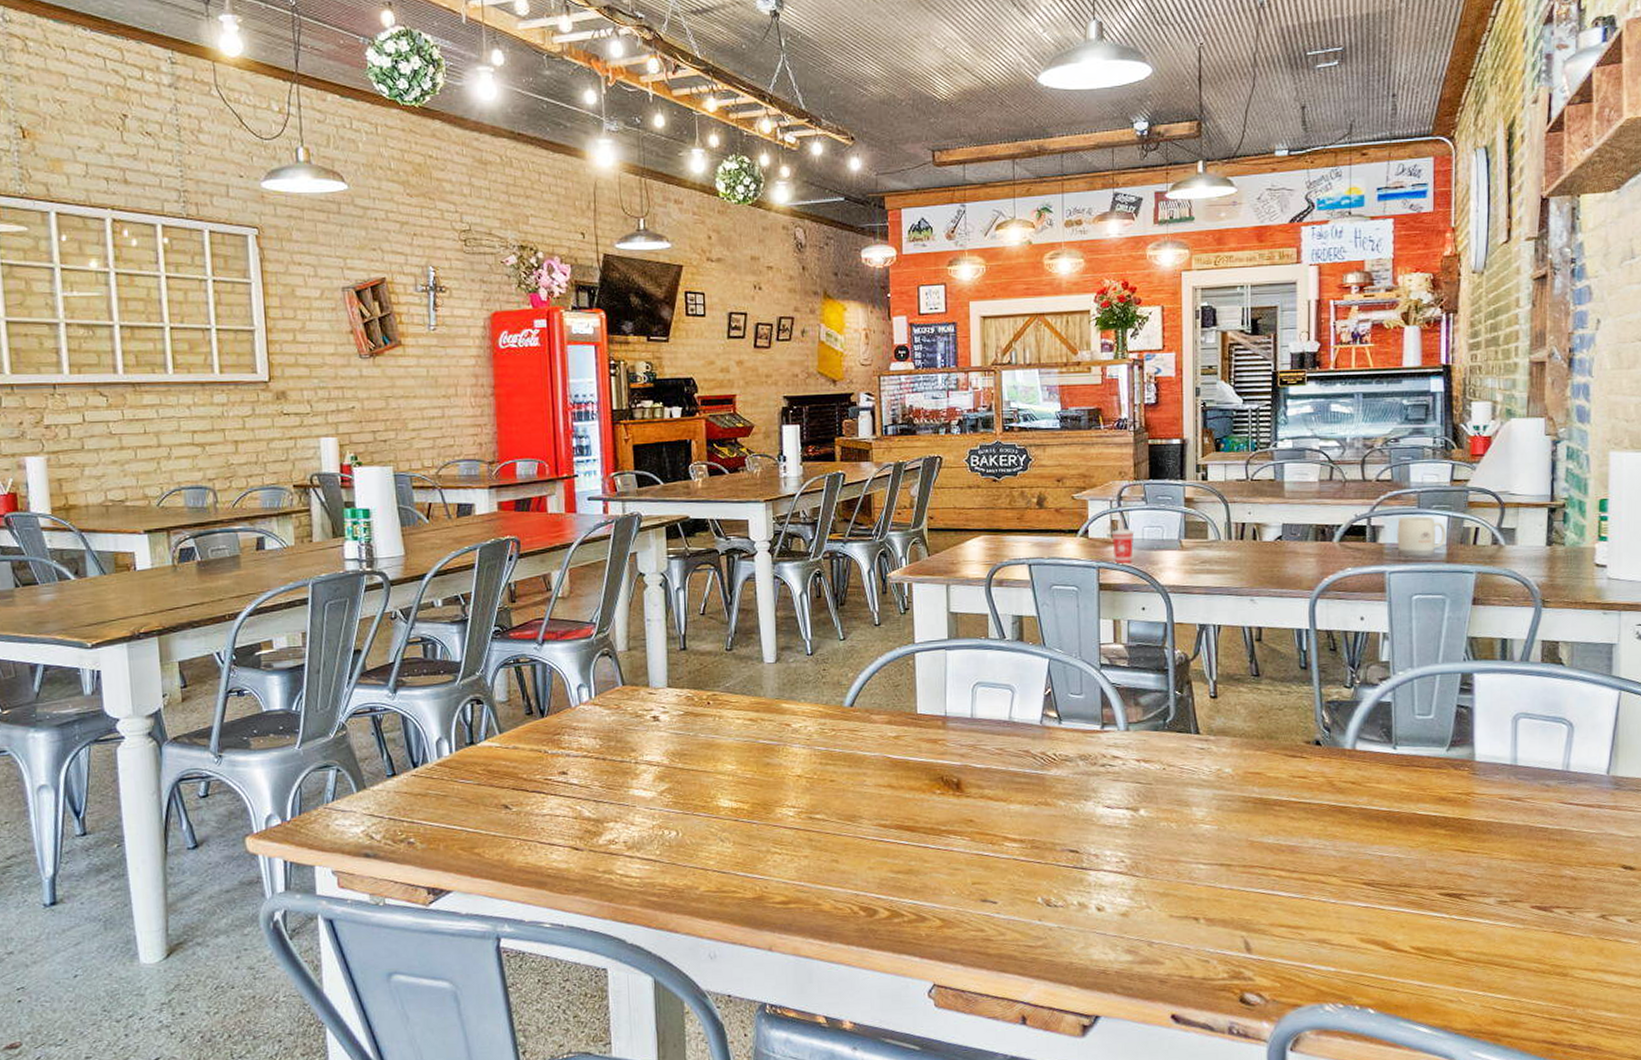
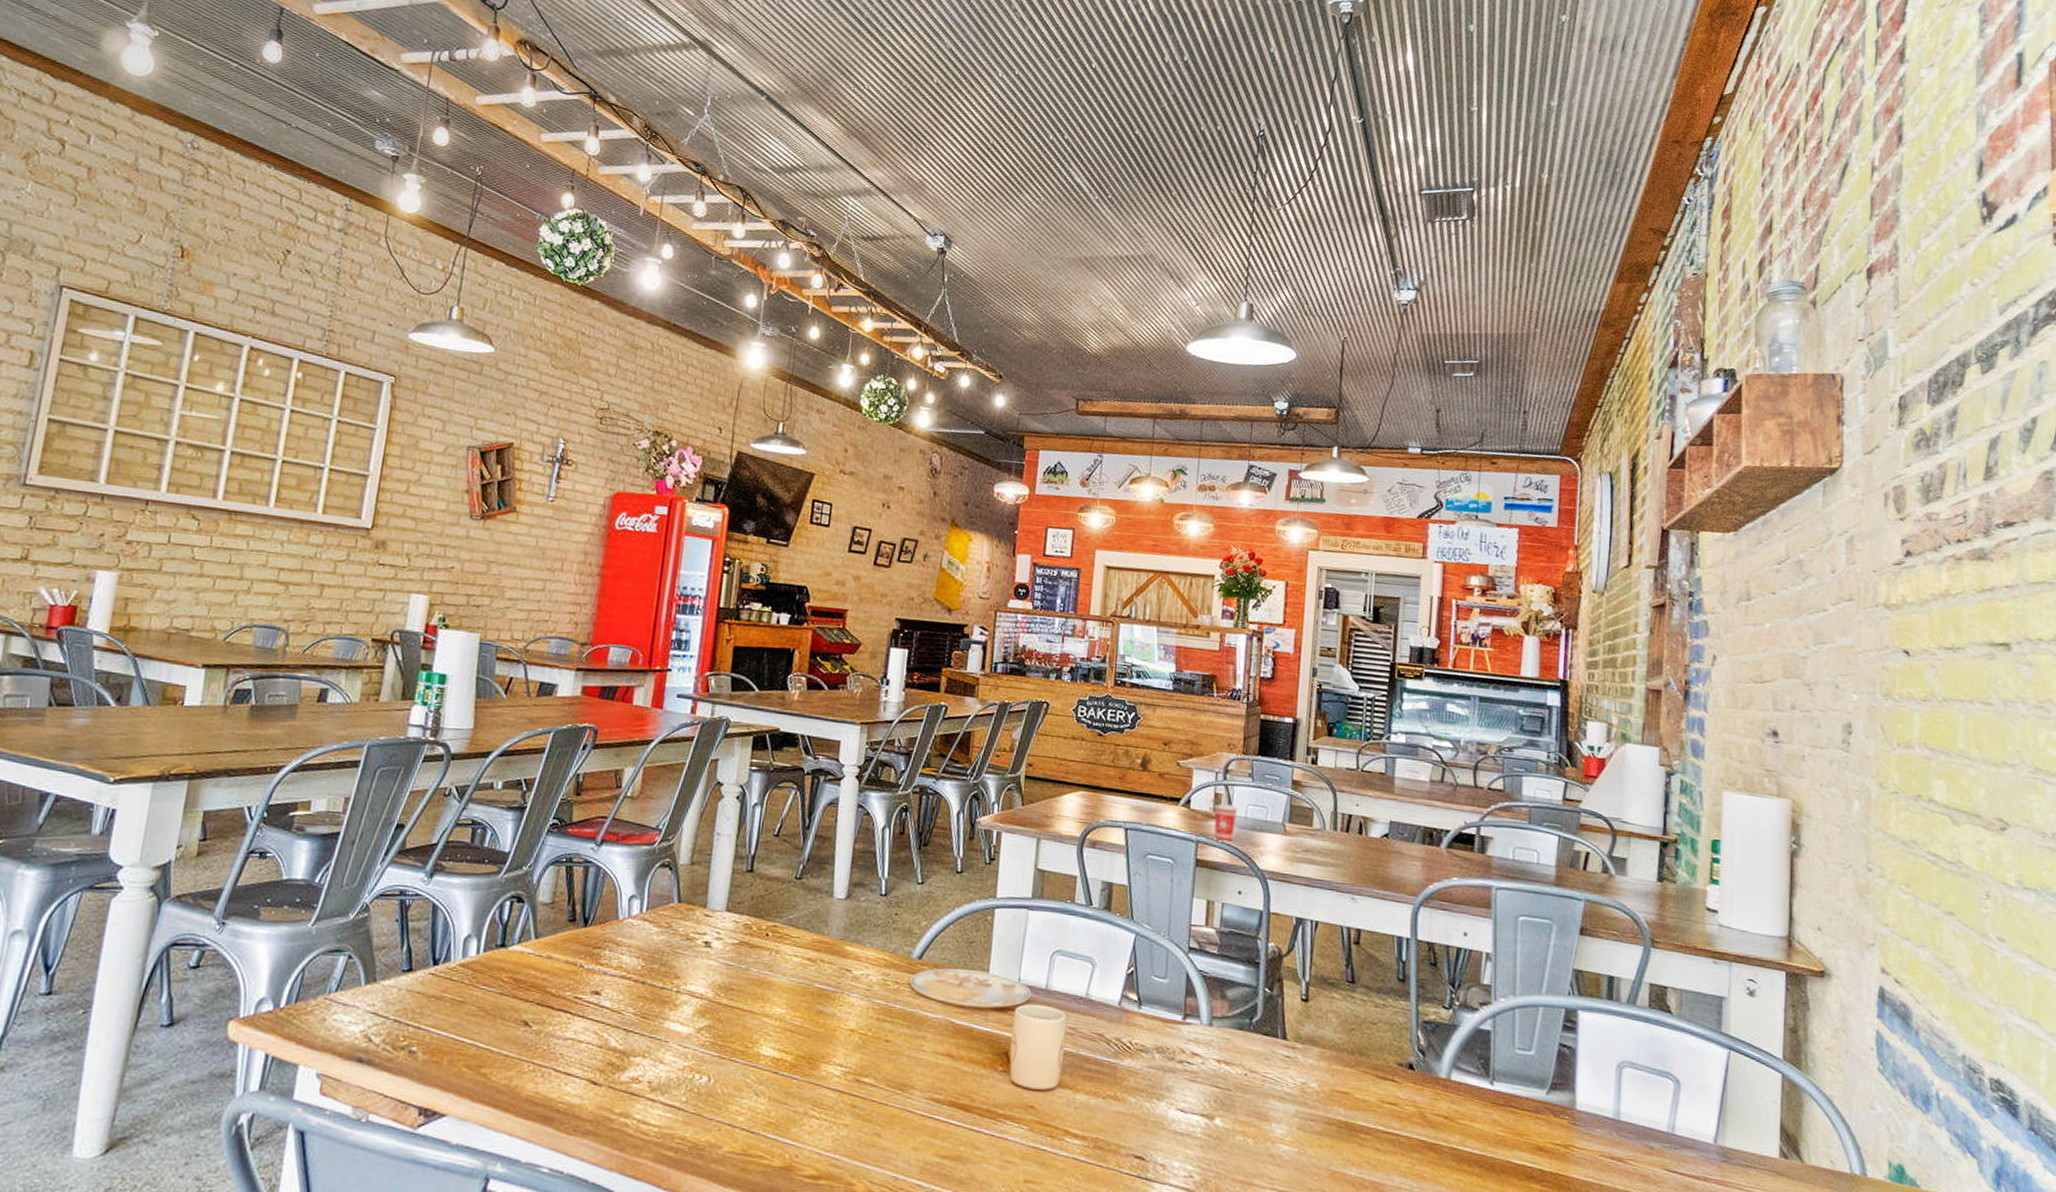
plate: none [845,709,959,743] -> present [909,968,1032,1009]
mug: none [944,732,996,806] -> present [1009,1004,1067,1090]
mug: present [1397,516,1447,559] -> none [1505,831,1557,878]

